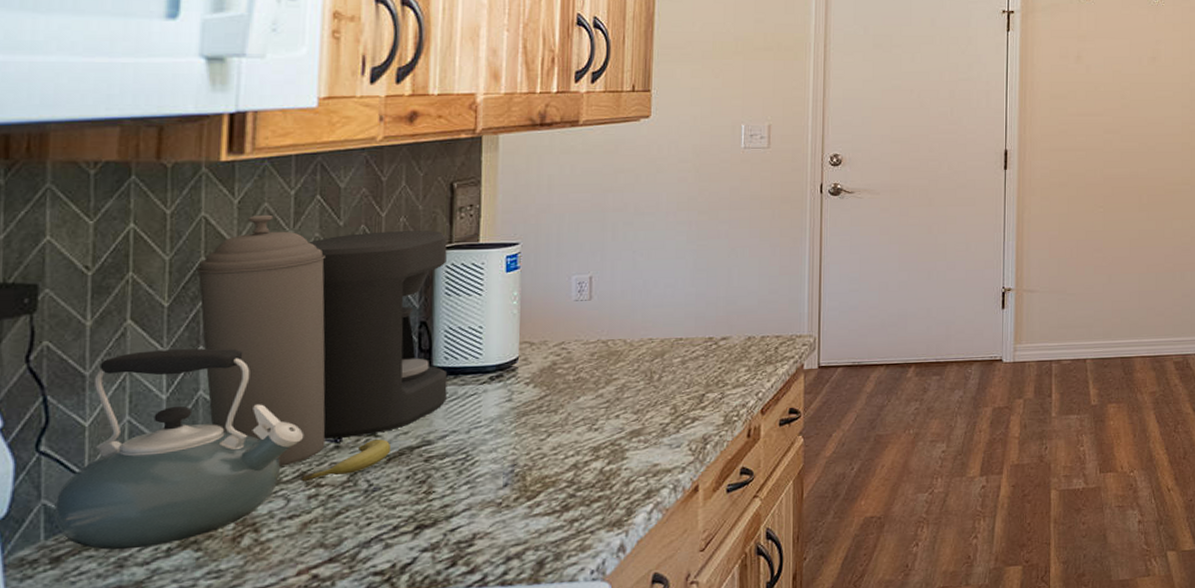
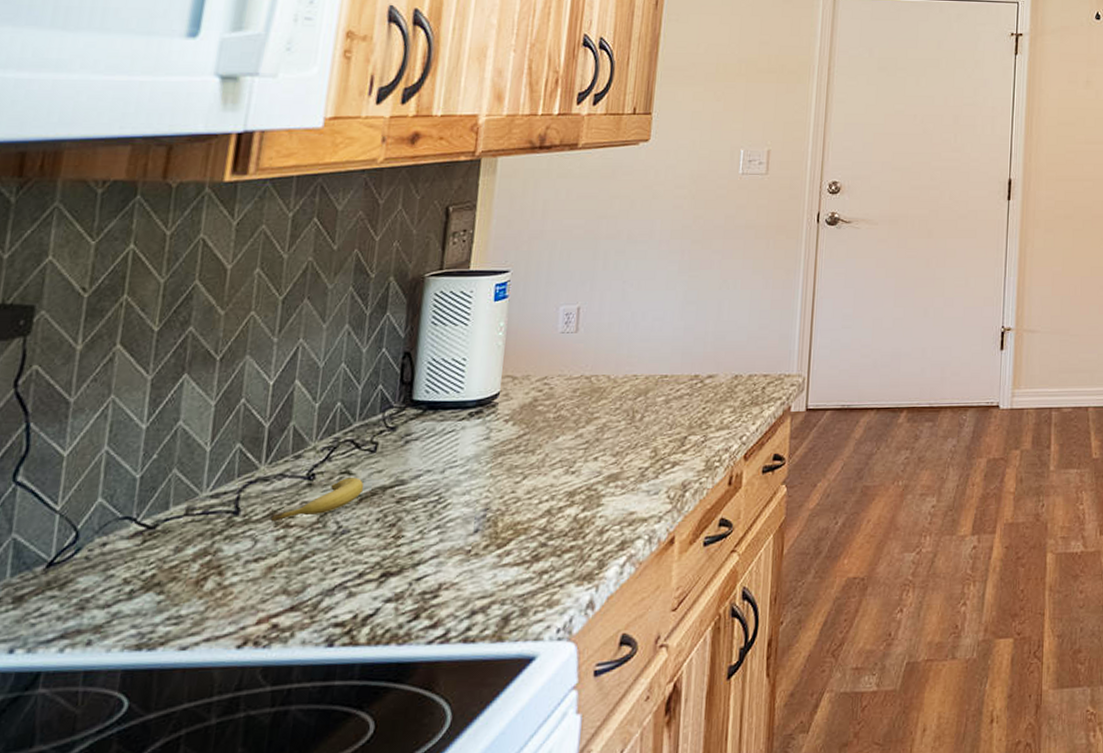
kettle: present [54,348,304,550] -> none [22,376,279,591]
canister: present [196,214,326,466] -> none [187,237,317,504]
coffee maker: present [308,230,448,439] -> none [297,256,439,475]

